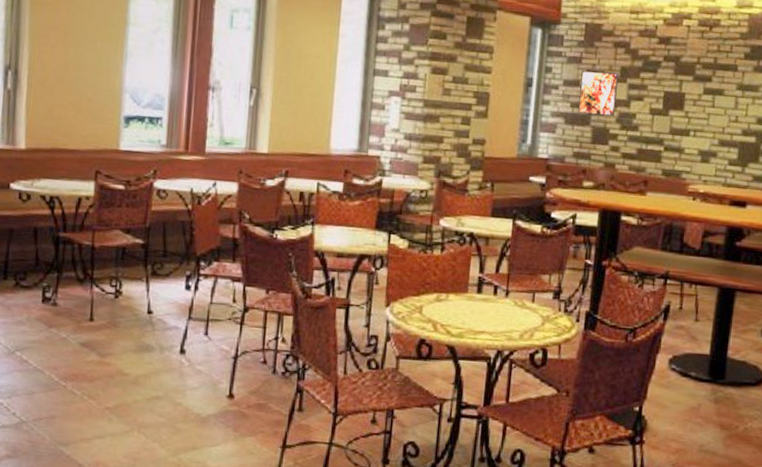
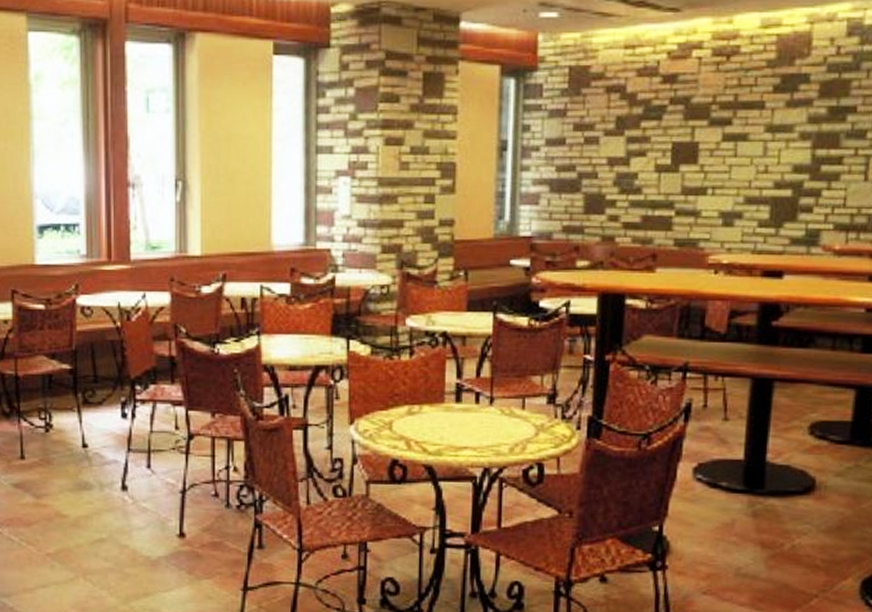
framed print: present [578,70,620,117] -> none [565,123,615,179]

